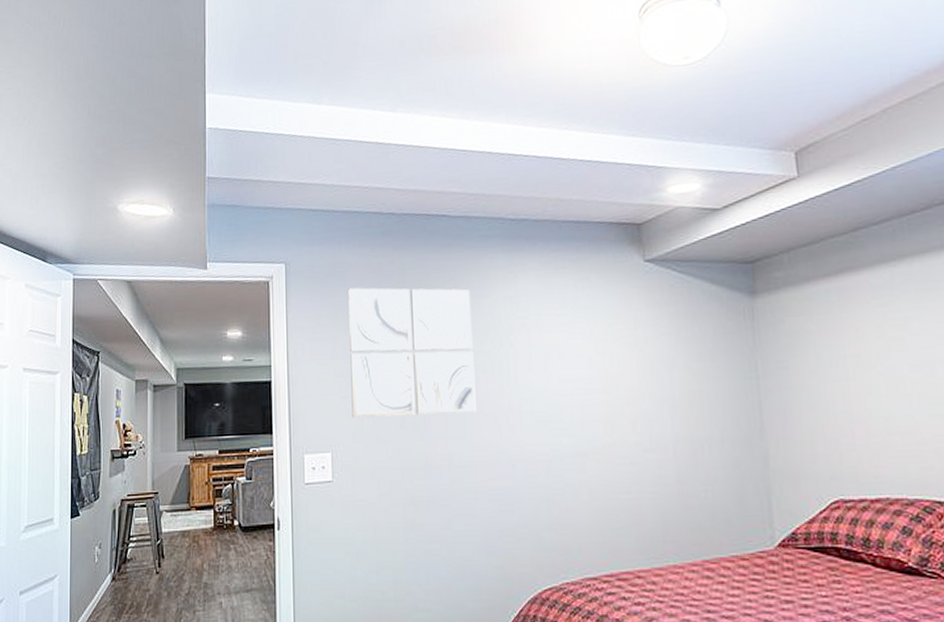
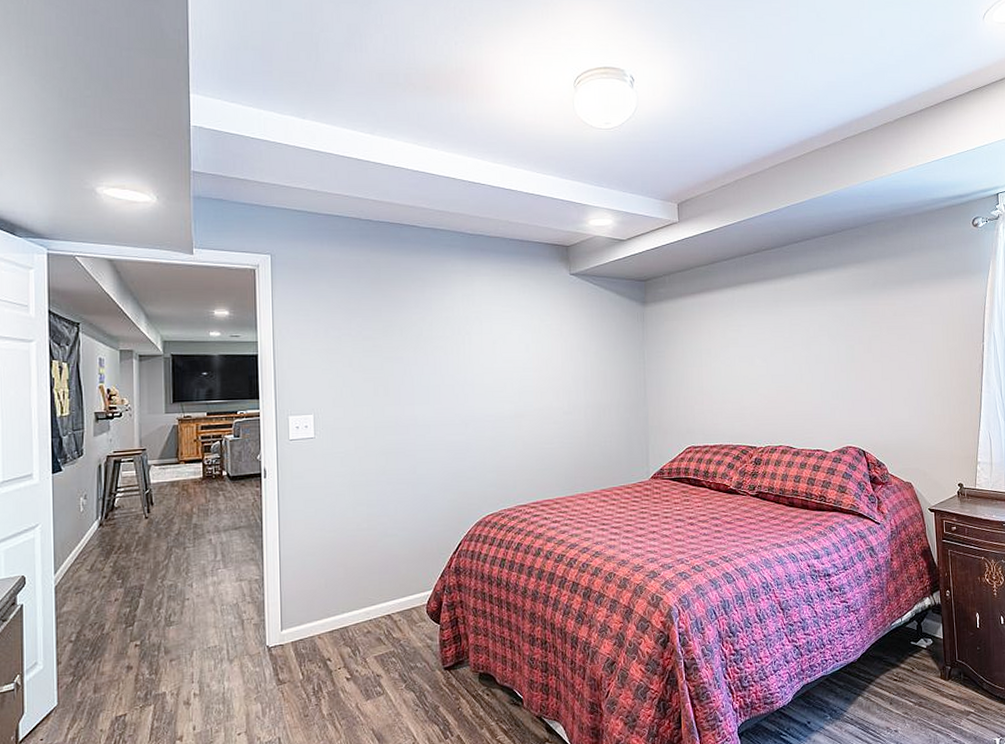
wall art: present [348,287,476,418] -> none [330,280,438,387]

